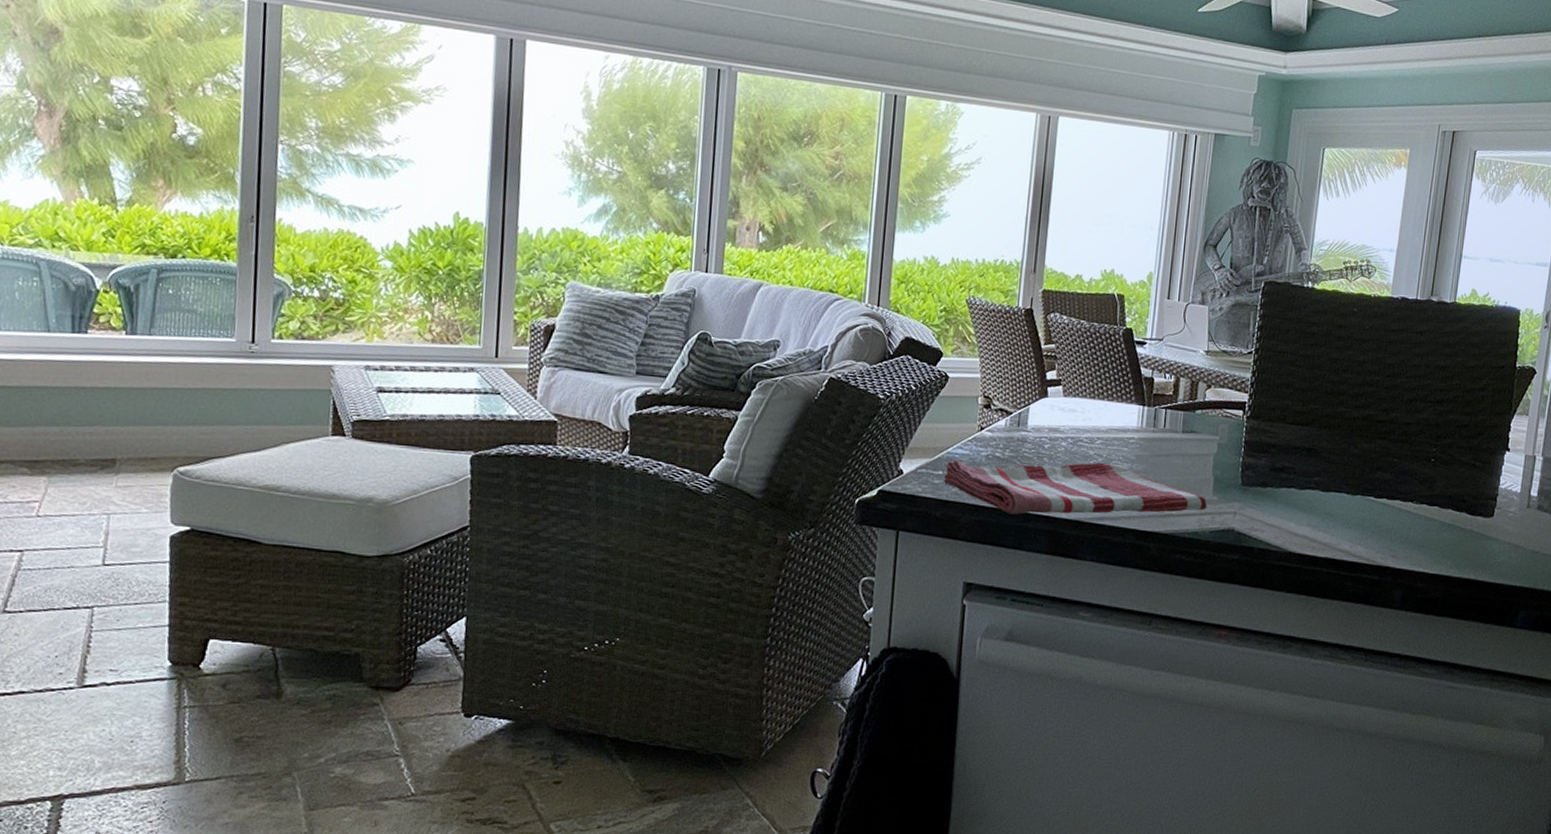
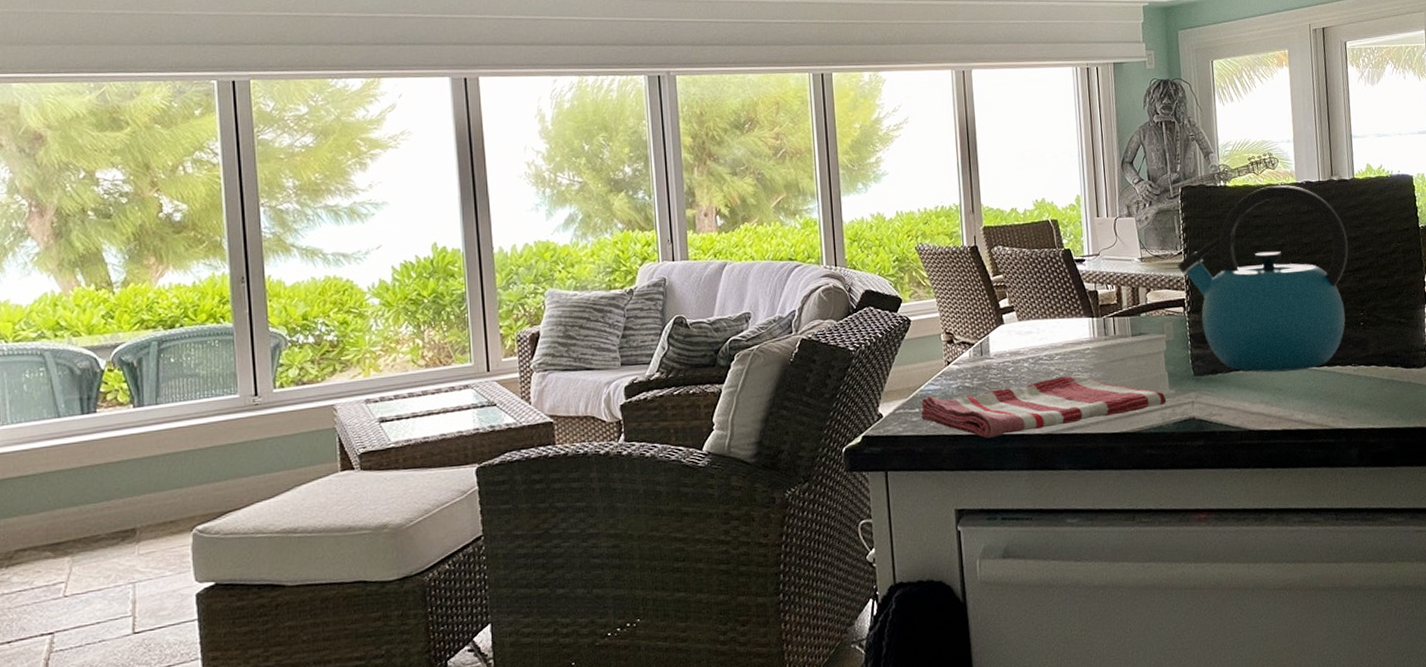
kettle: none [1245,296,1436,499] -> present [1178,185,1349,373]

